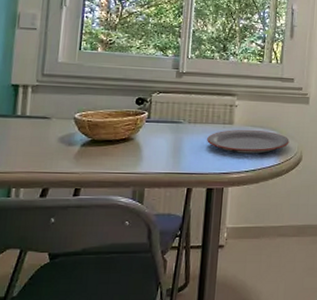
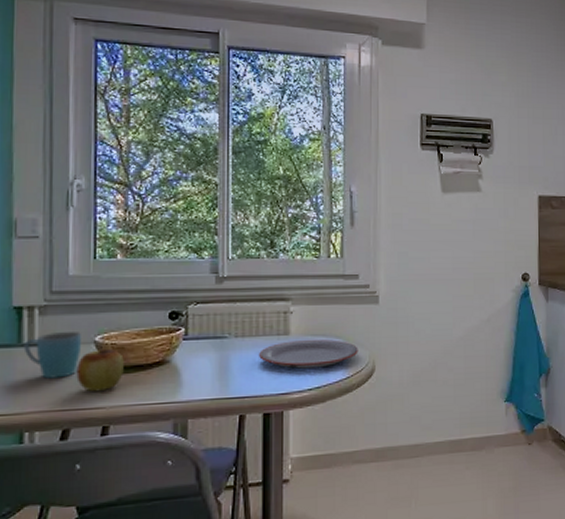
mug: none [17,108,65,146] -> present [23,332,82,379]
apple: none [57,121,97,160] -> present [76,345,124,392]

